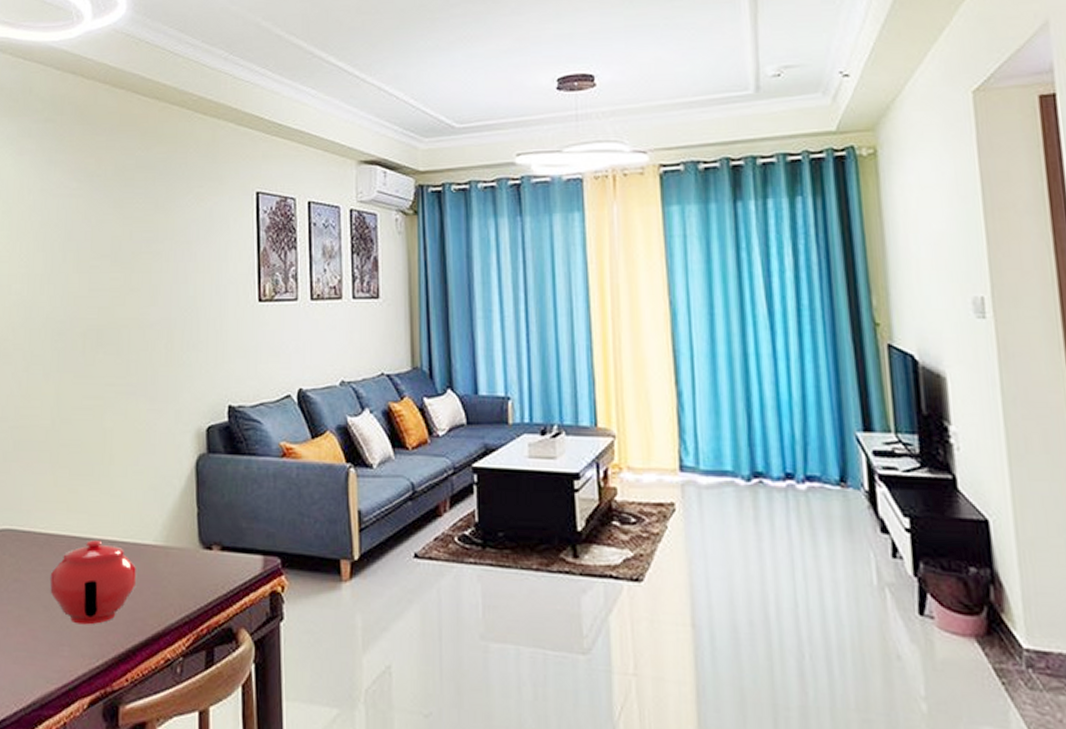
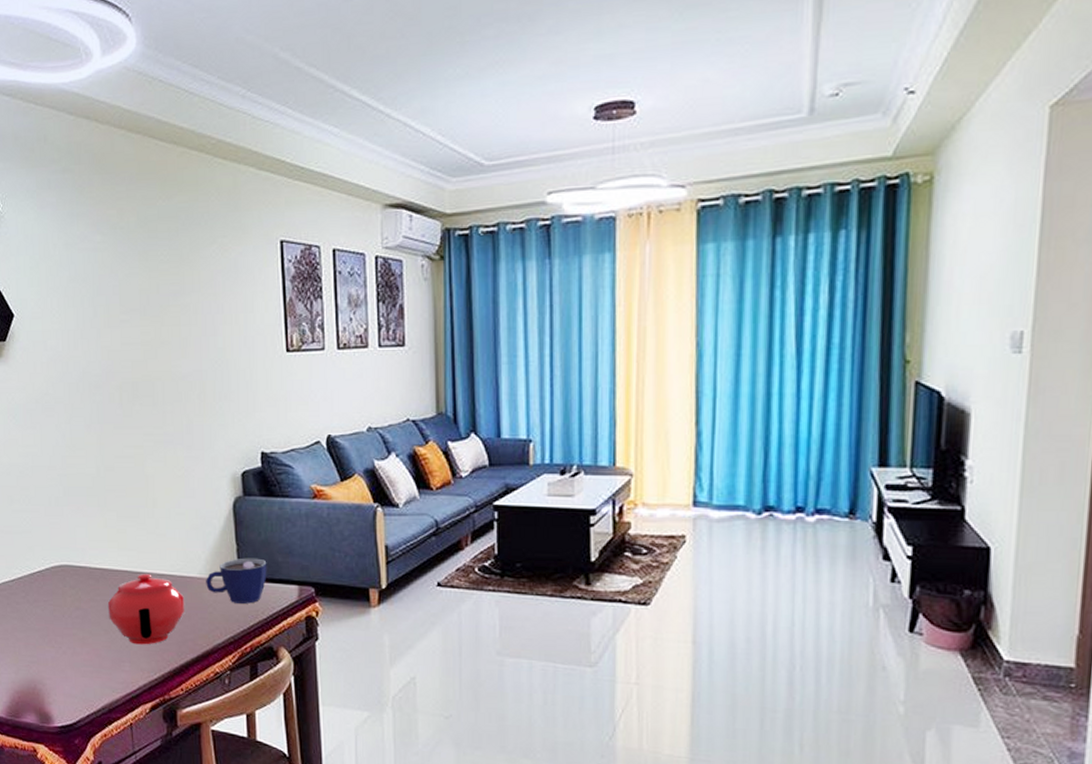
cup: none [161,523,230,576] -> present [206,558,267,604]

